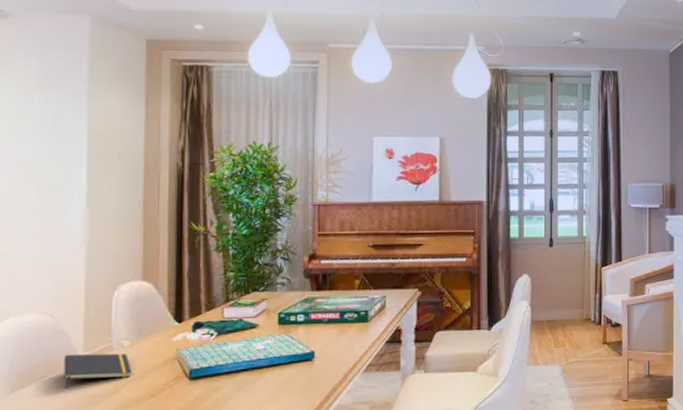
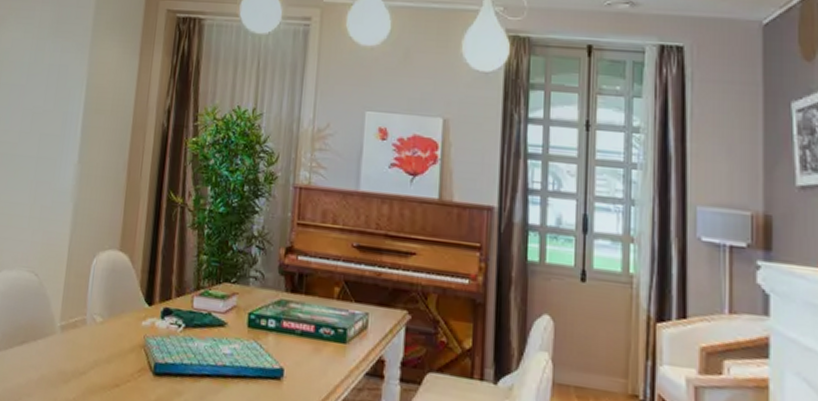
notepad: present [64,353,132,390] -> none [40,320,101,360]

